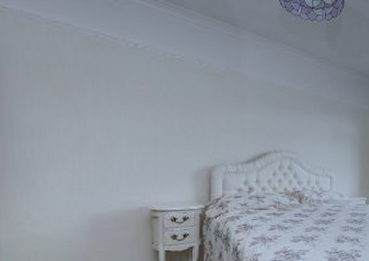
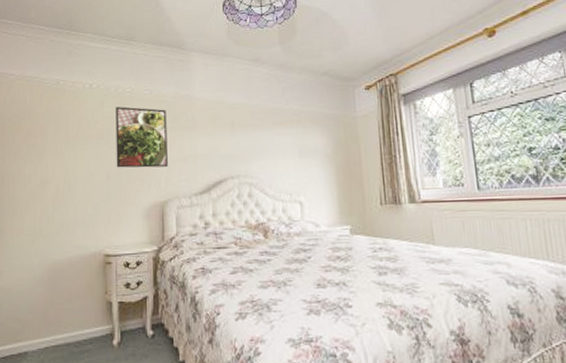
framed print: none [163,72,217,136] -> present [116,106,168,168]

